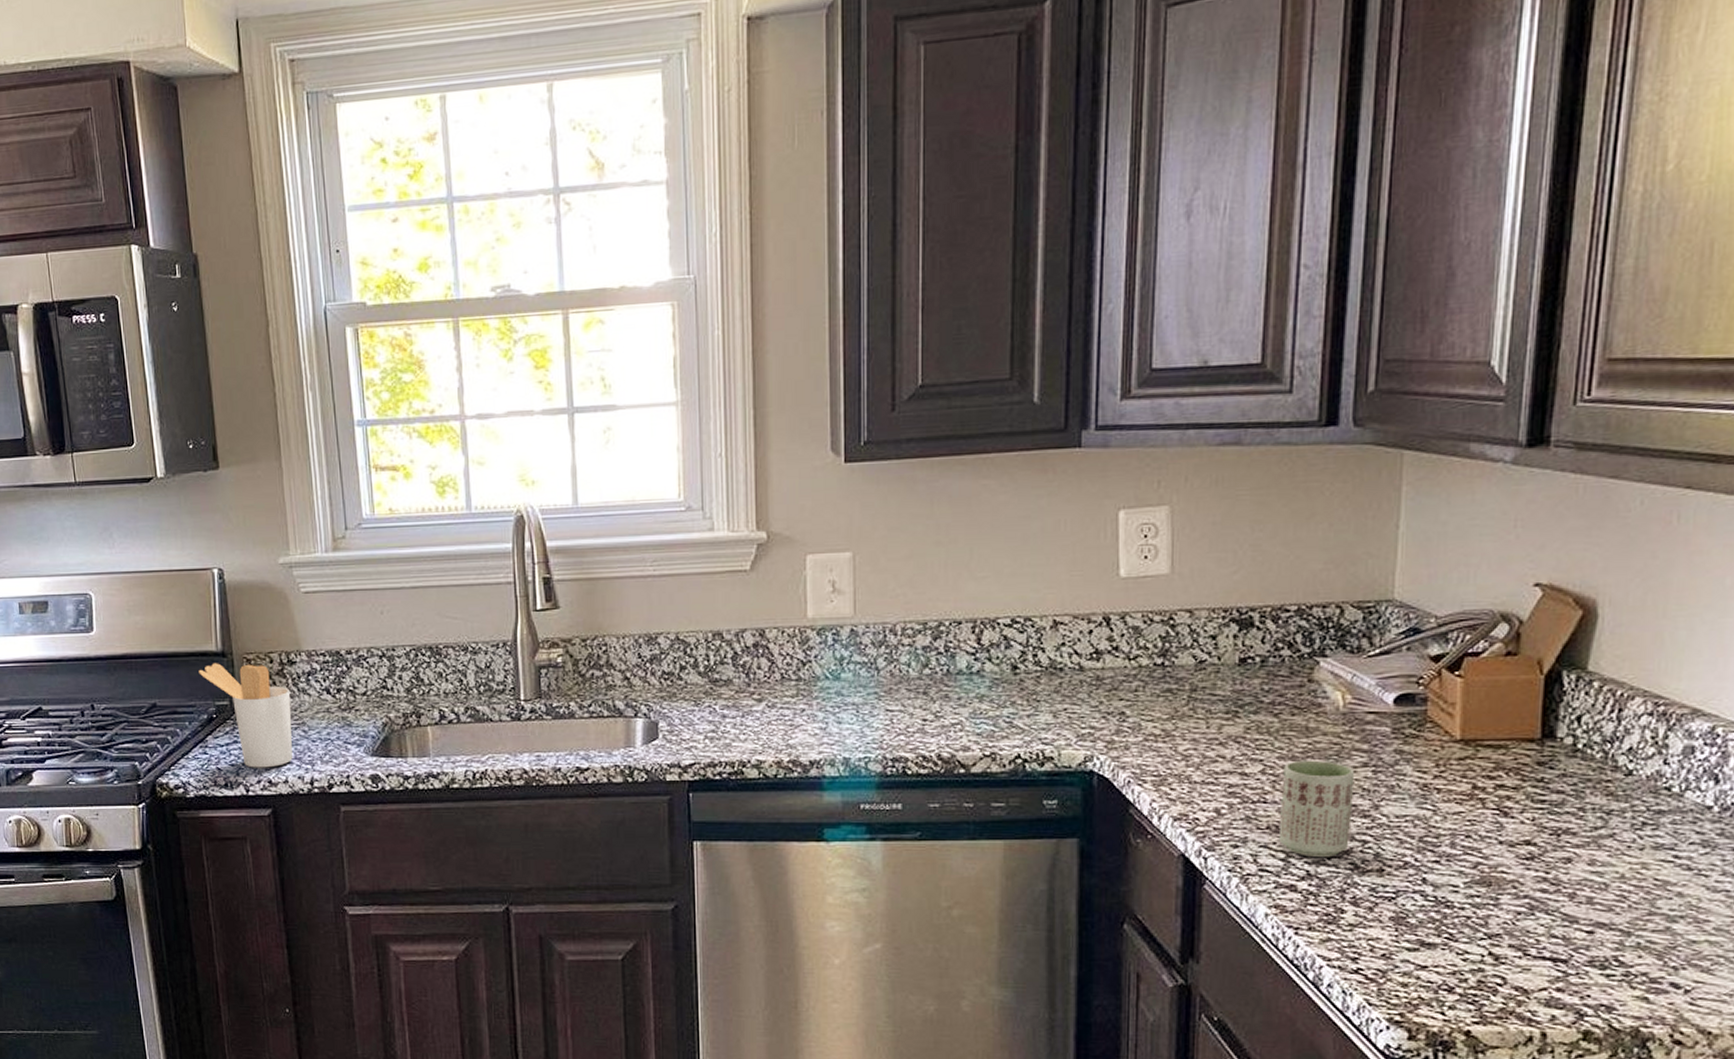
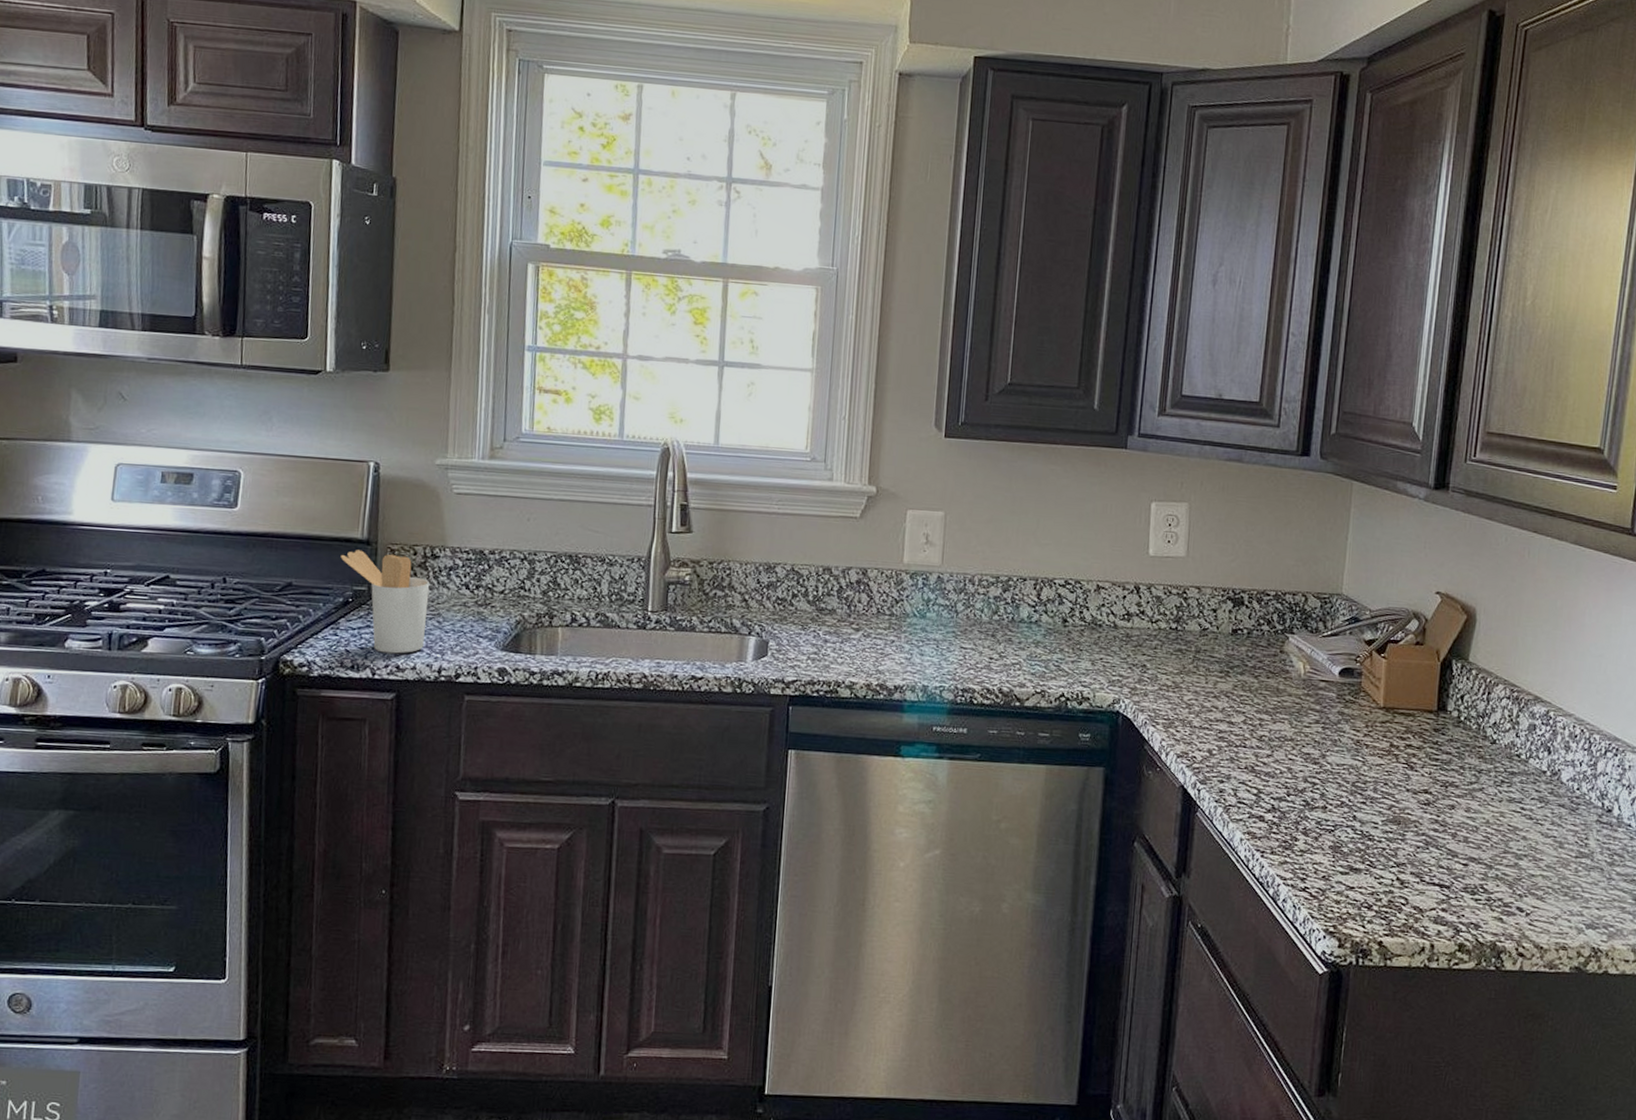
cup: present [1278,760,1355,858] -> none [1253,714,1310,795]

